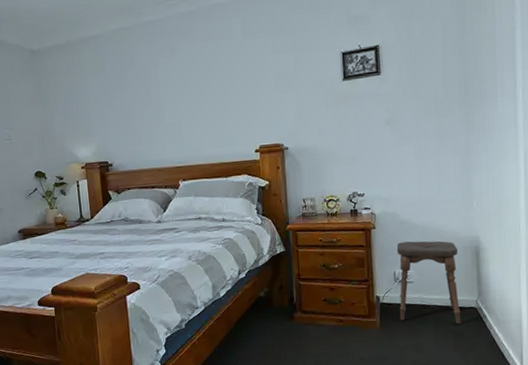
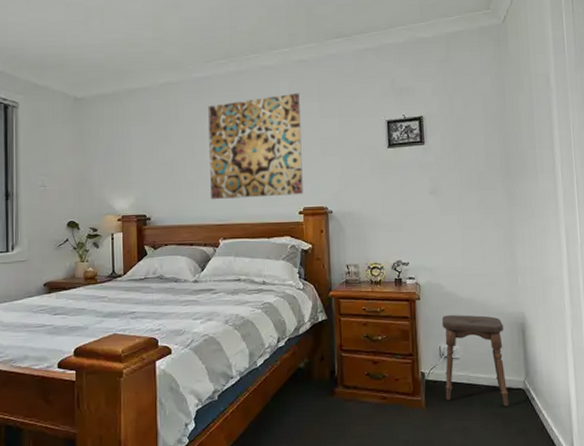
wall art: none [161,29,259,144] -> present [208,93,303,200]

